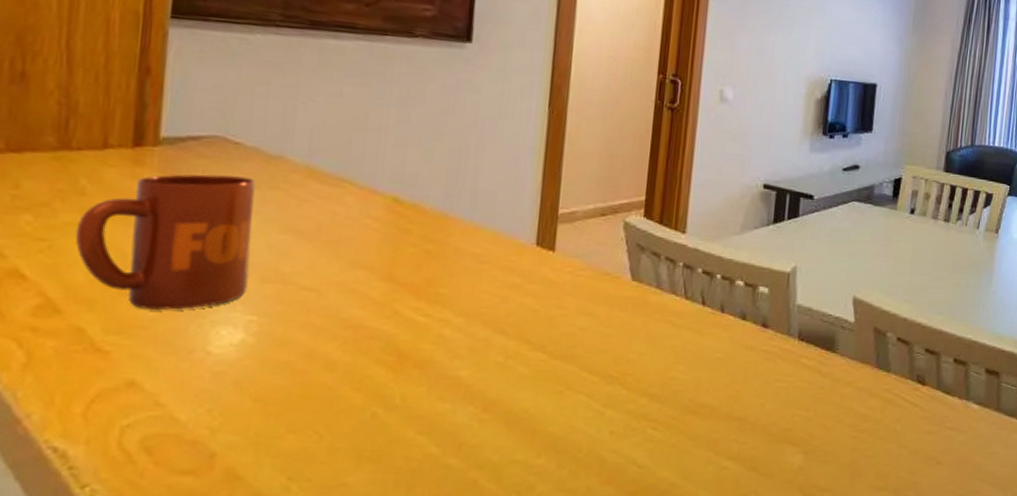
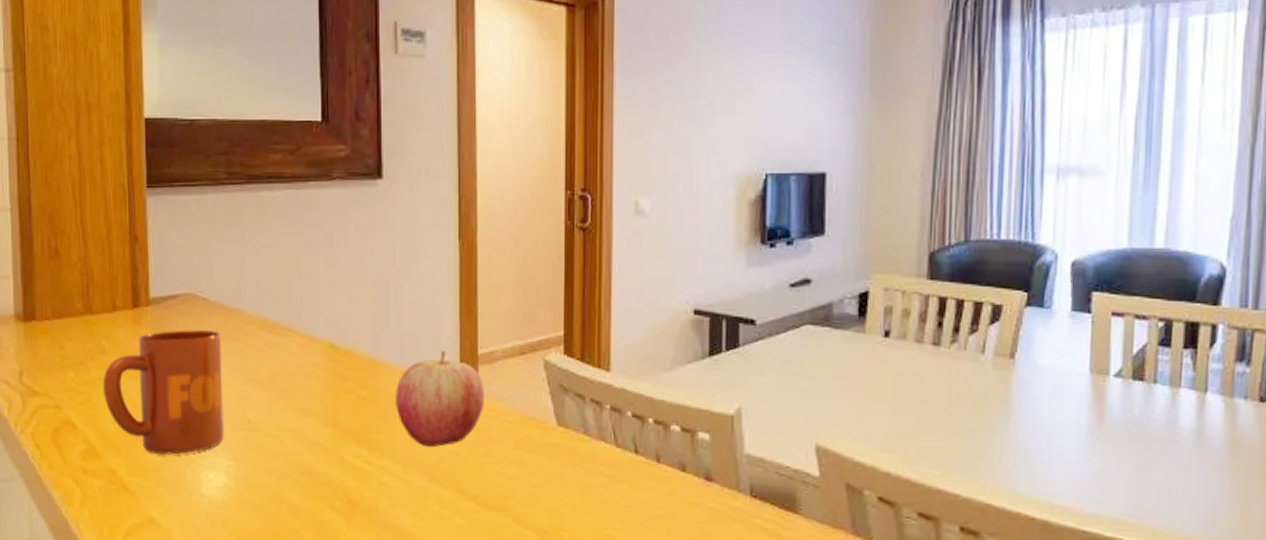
apple: none [464,209,562,301] -> present [396,351,486,448]

